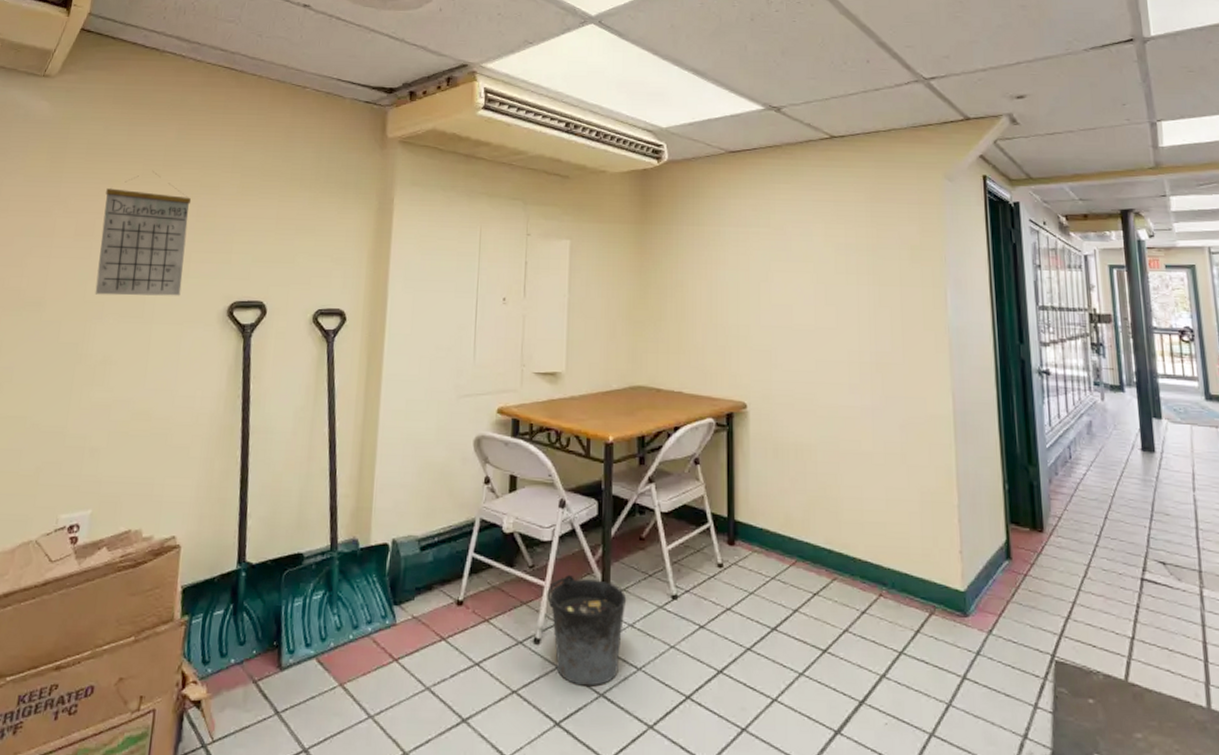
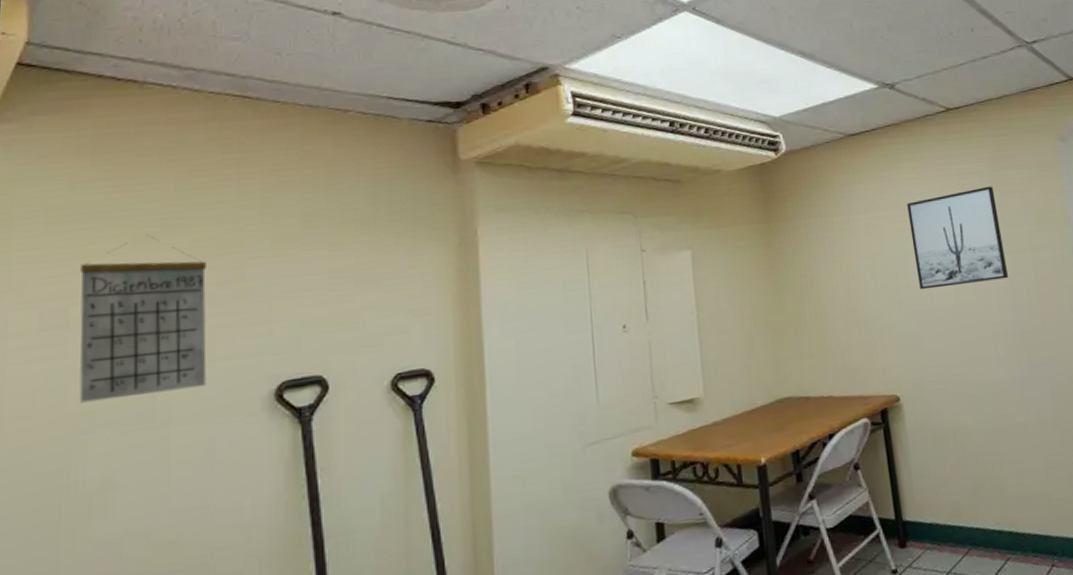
wall art: none [778,216,872,309] -> present [907,186,1008,290]

